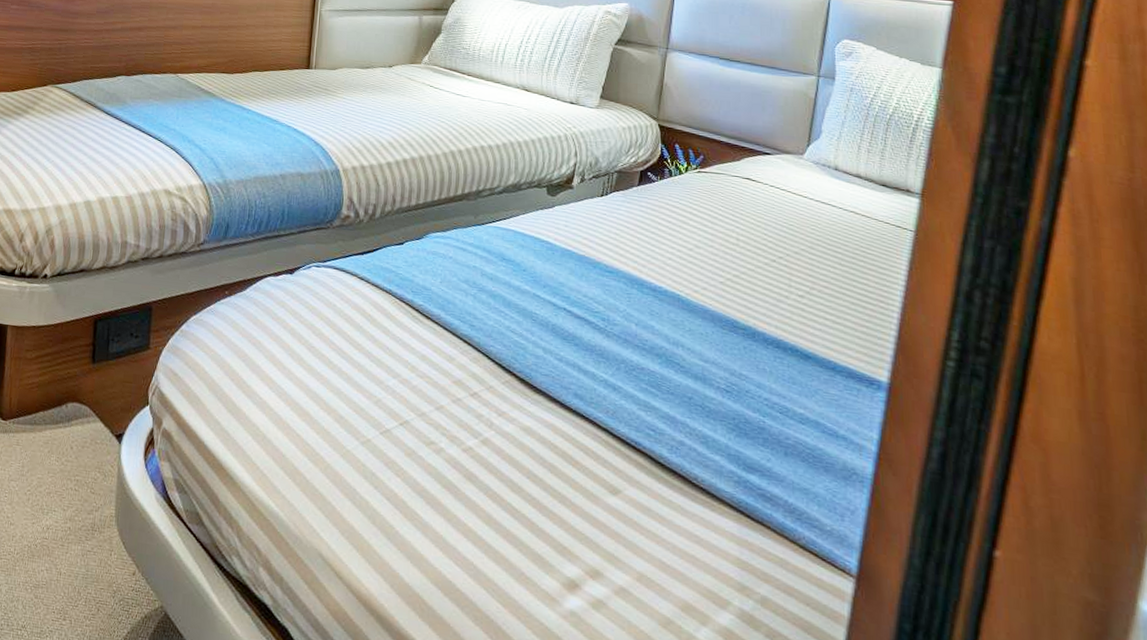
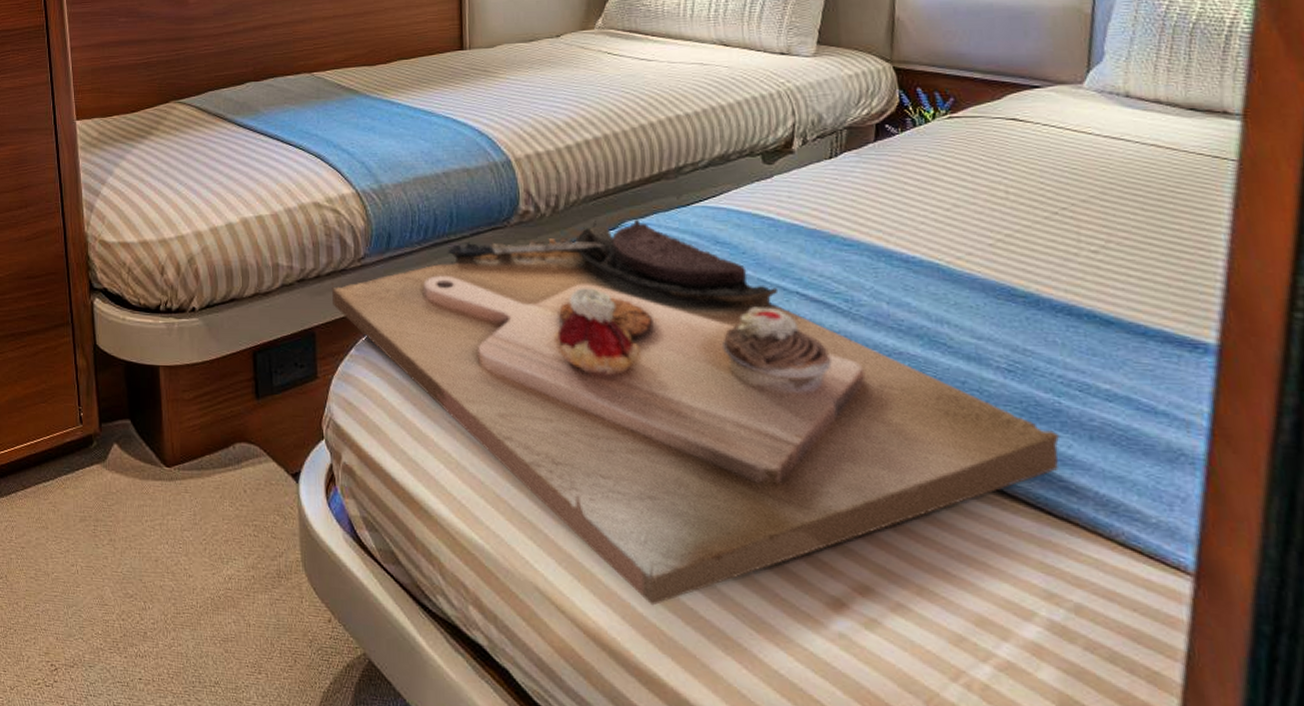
decorative tray: none [171,230,762,577] -> present [331,220,1060,606]

